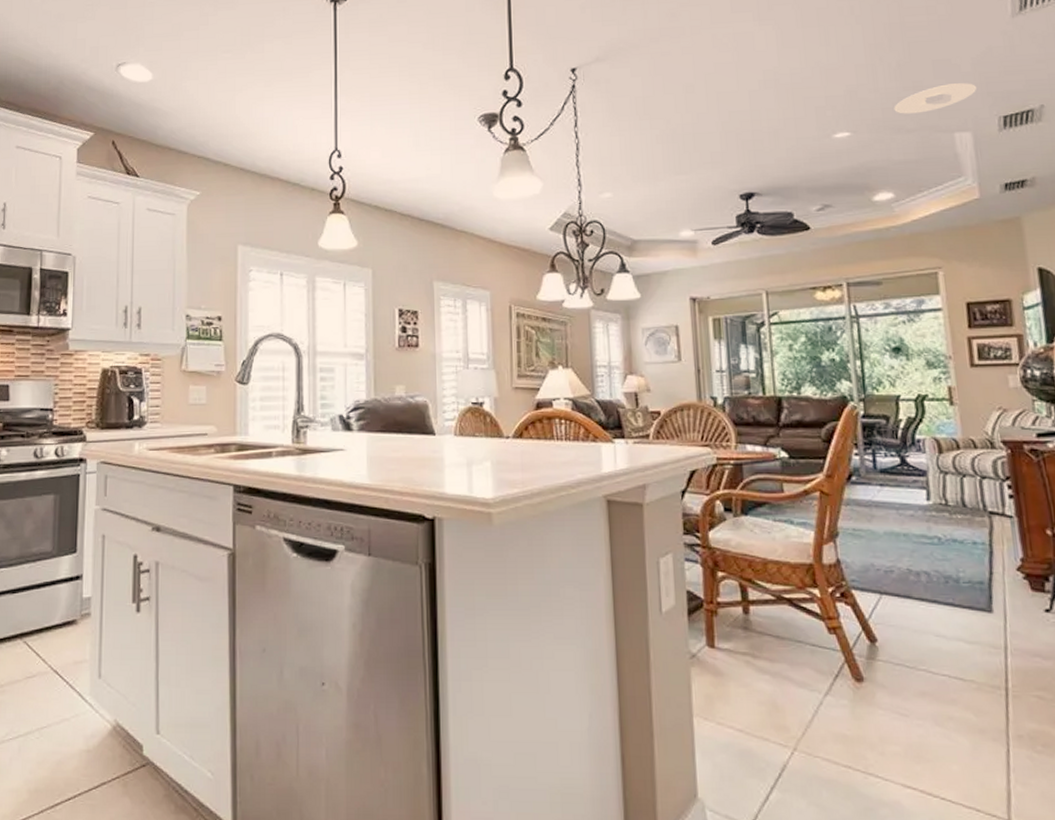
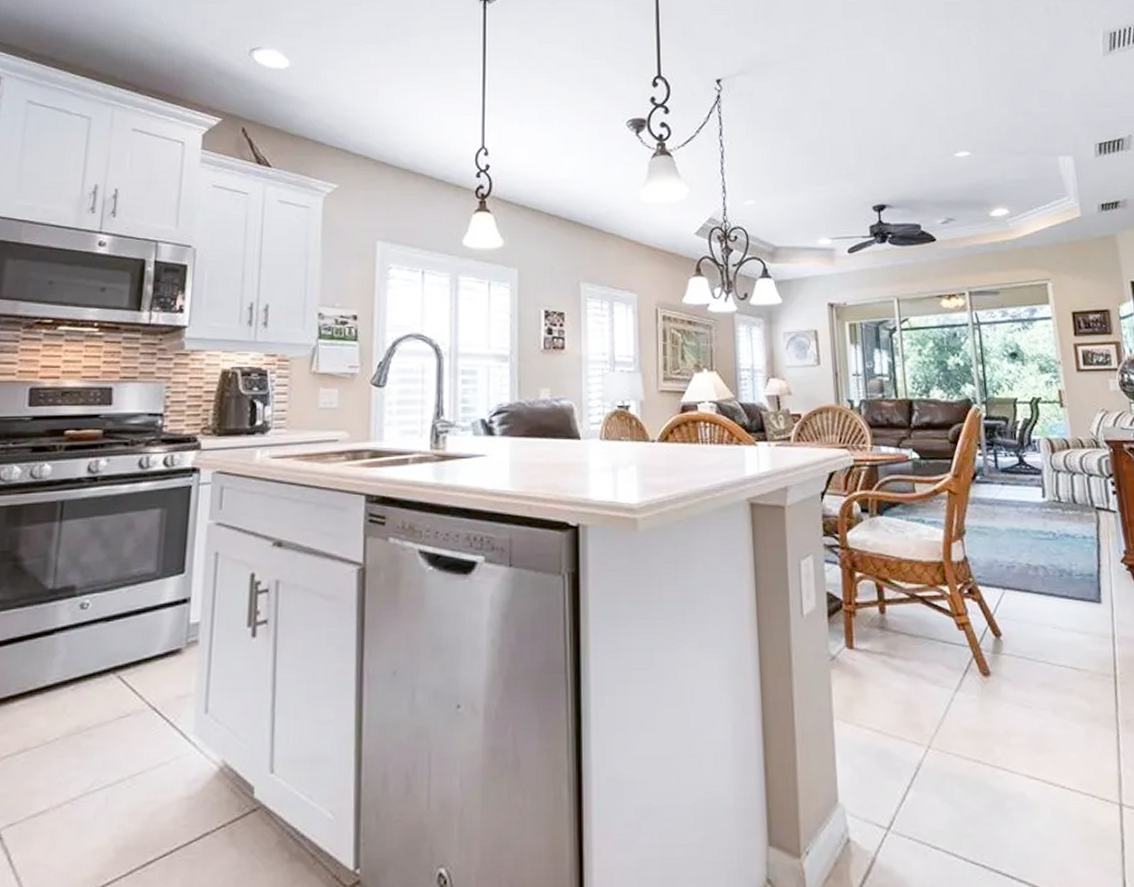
recessed light: present [894,83,977,114] -> none [1007,112,1077,138]

